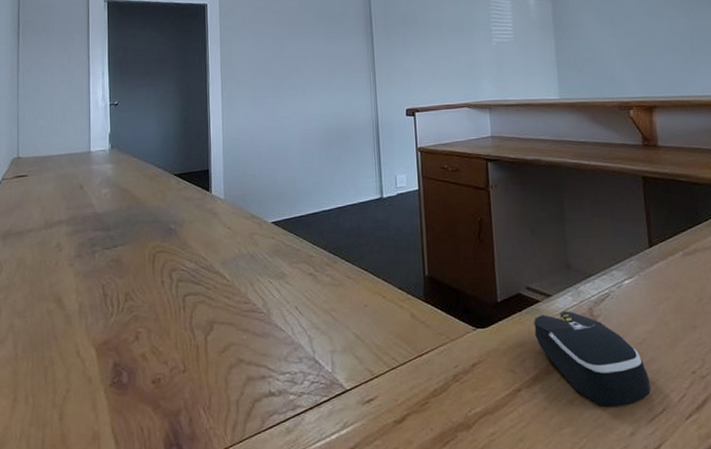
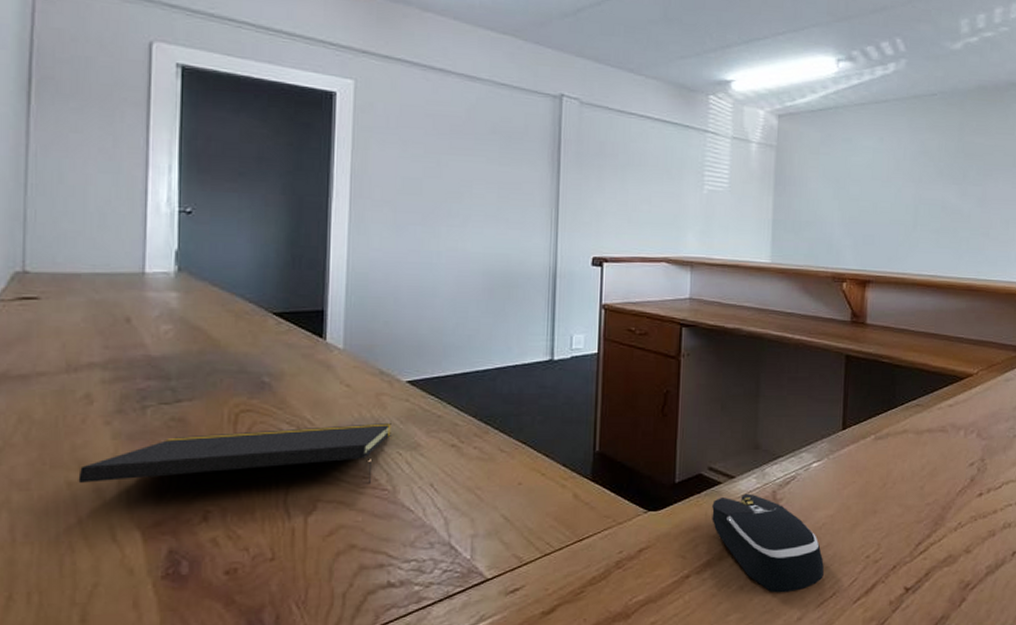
notepad: none [54,256,263,311] -> present [78,422,391,484]

